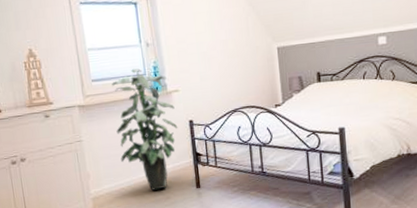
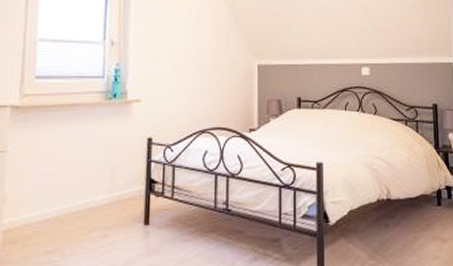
indoor plant: present [112,68,178,191] -> none [53,69,133,225]

